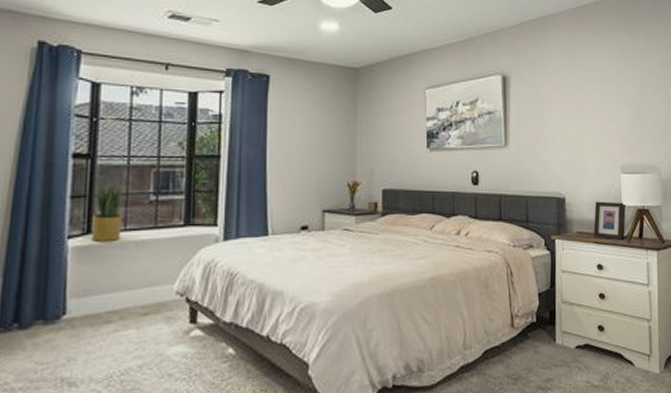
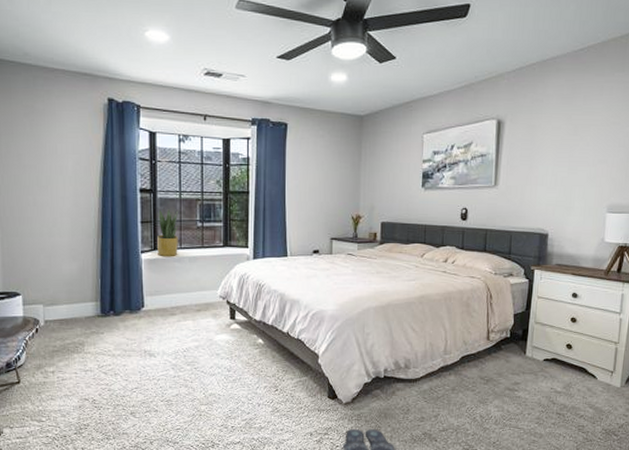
picture frame: present [593,201,626,240] -> none [572,238,607,273]

